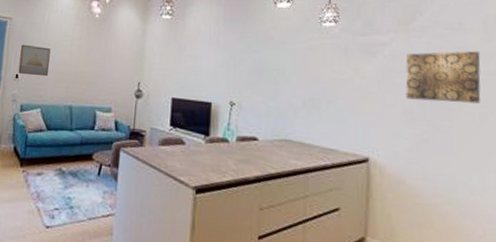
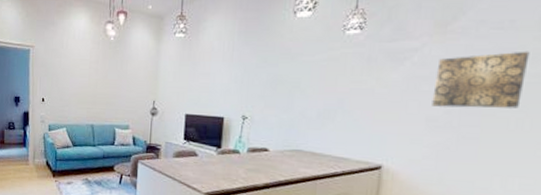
wall art: present [18,45,51,76] -> none [44,71,71,98]

